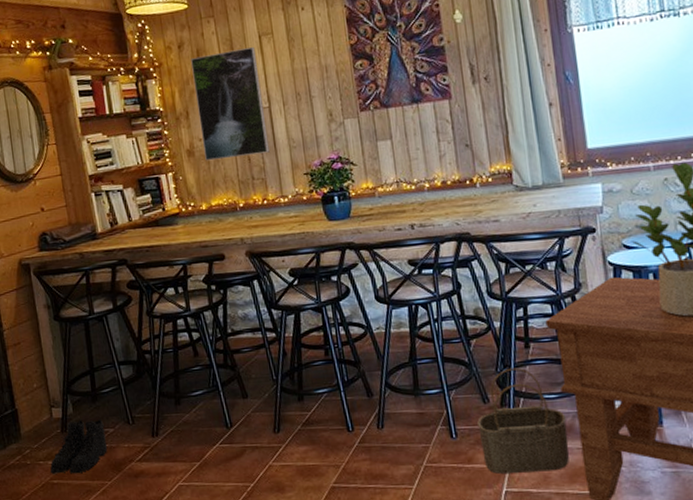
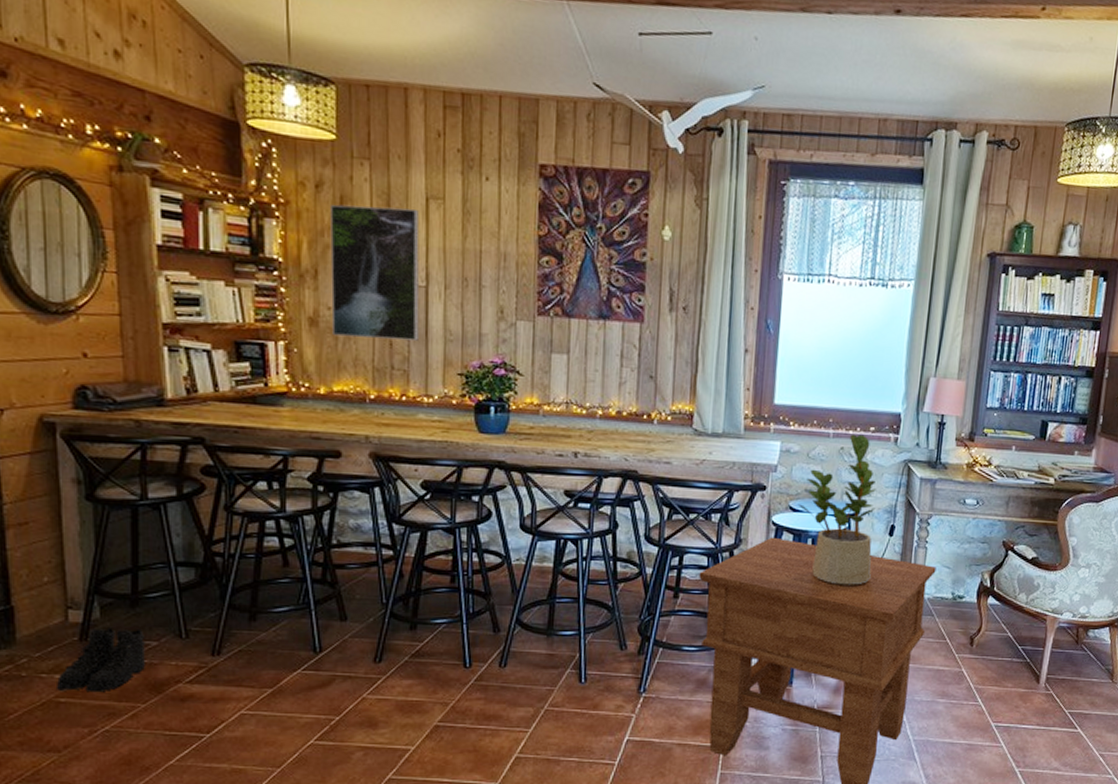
wicker basket: present [477,367,569,474] -> none [610,616,703,722]

